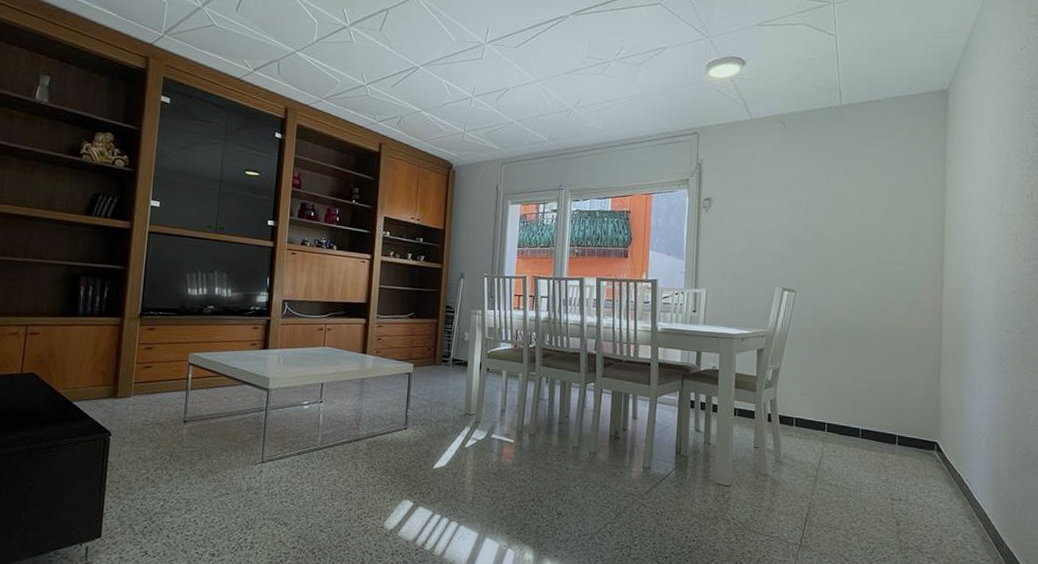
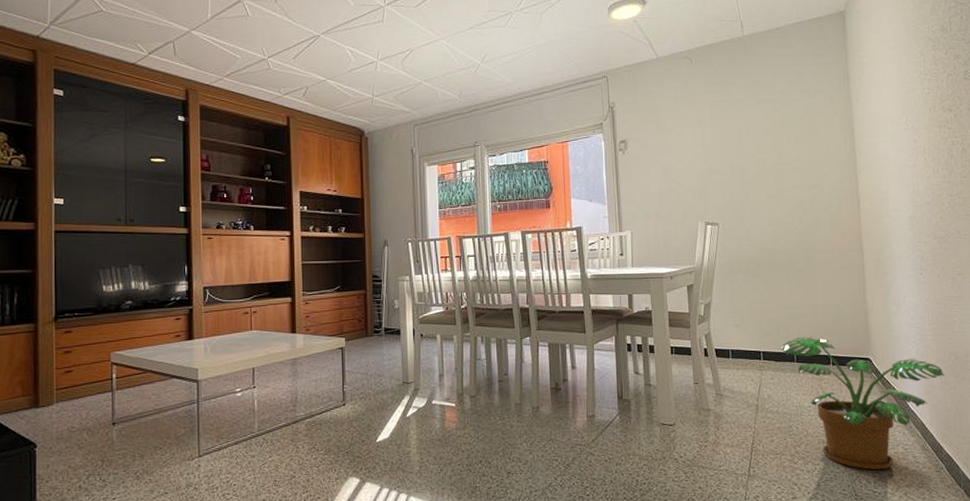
potted plant: none [846,413,1015,556] -> present [780,337,945,470]

